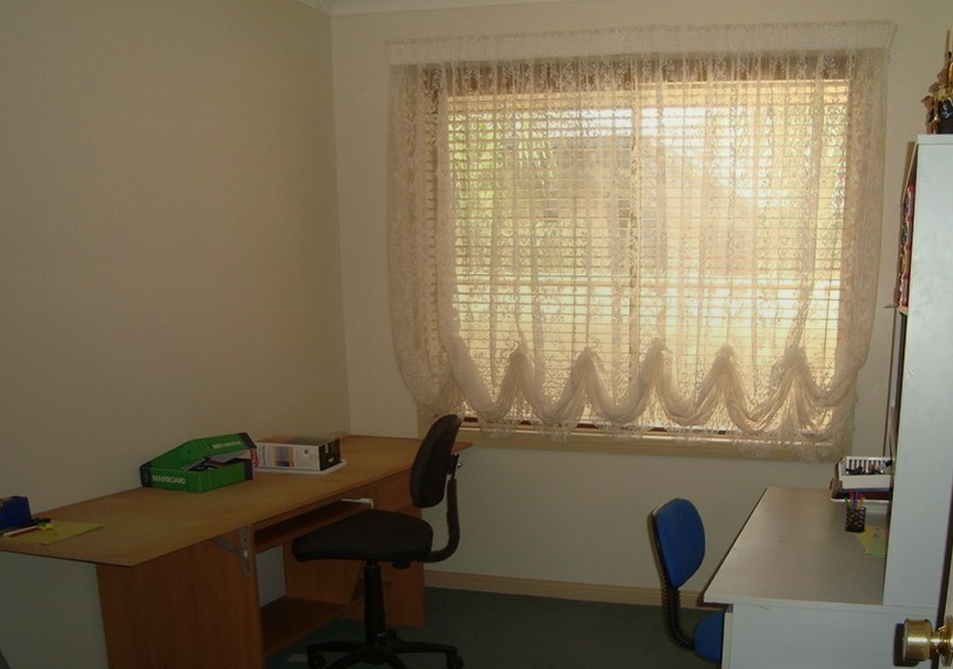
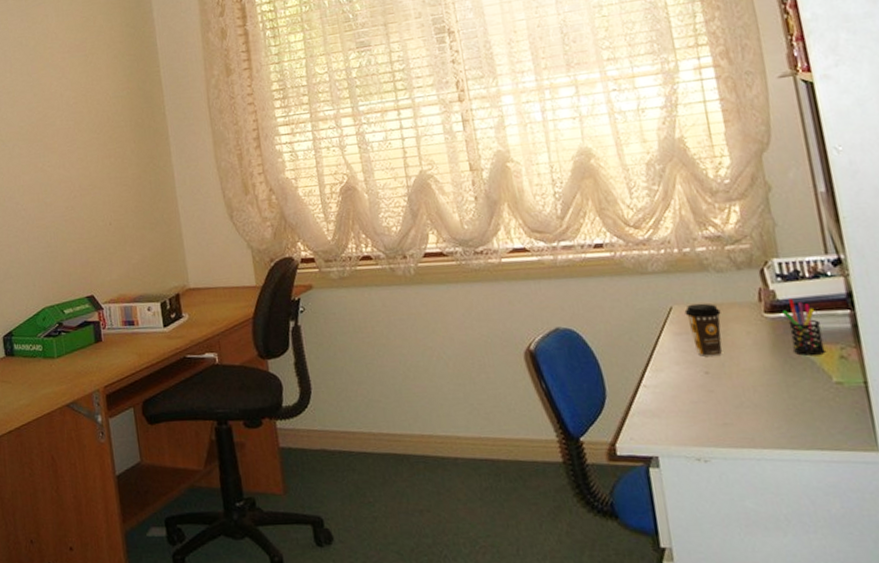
coffee cup: none [775,487,801,529] -> present [684,303,722,356]

